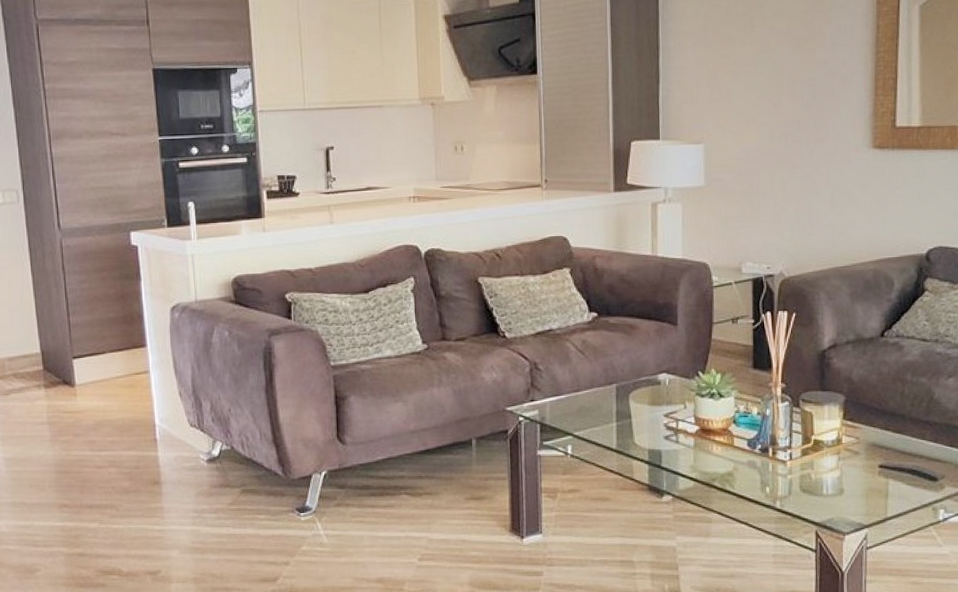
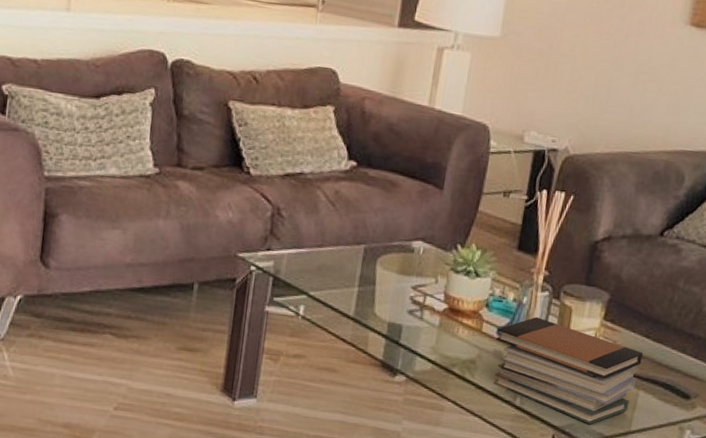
book stack: none [748,425,886,517] -> present [493,316,643,425]

